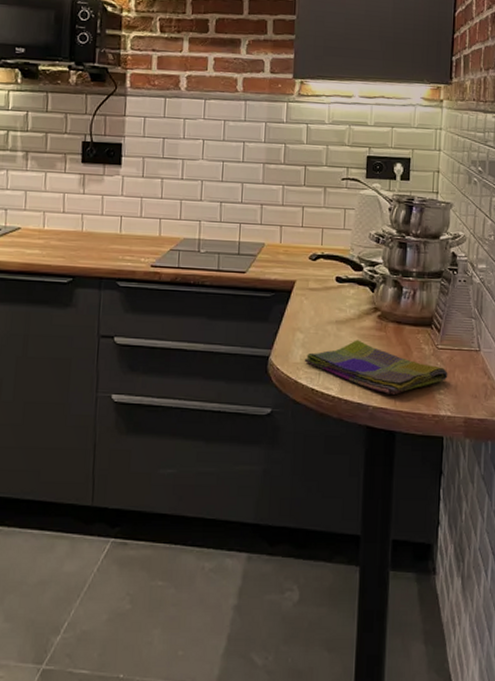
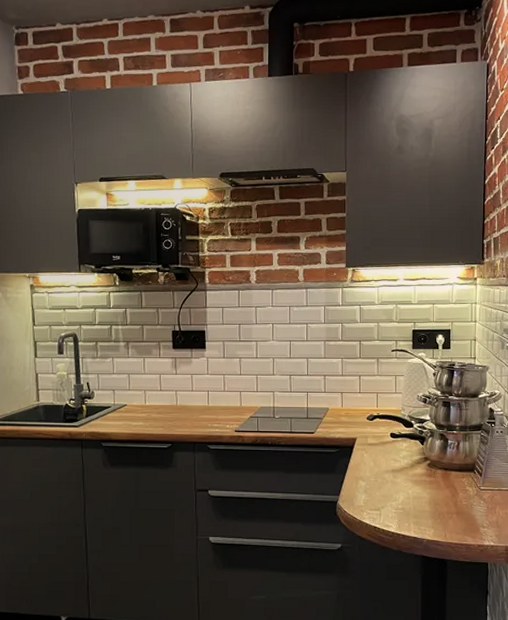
dish towel: present [304,340,448,394] -> none [366,485,490,529]

